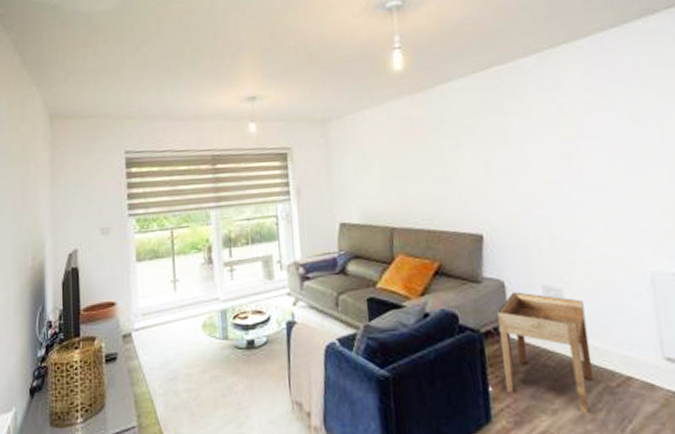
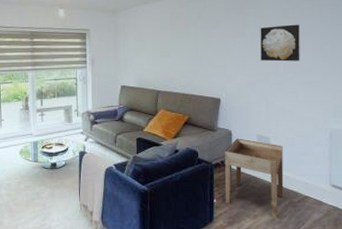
wall art: none [529,123,592,178] -> present [260,24,300,62]

